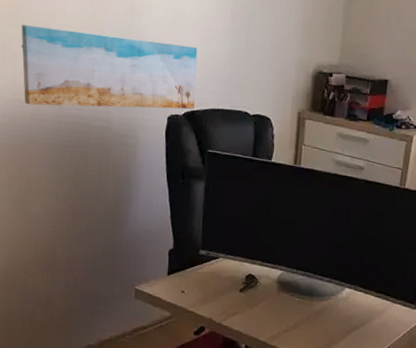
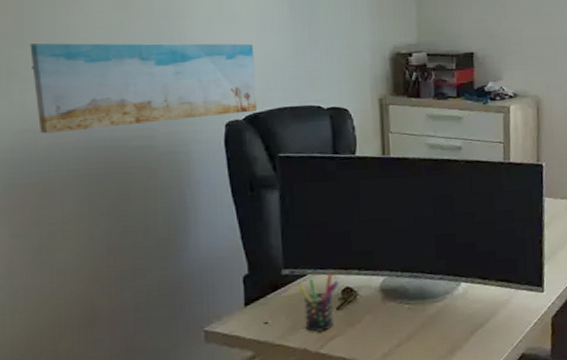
pen holder: none [211,259,245,308] -> present [298,273,339,333]

